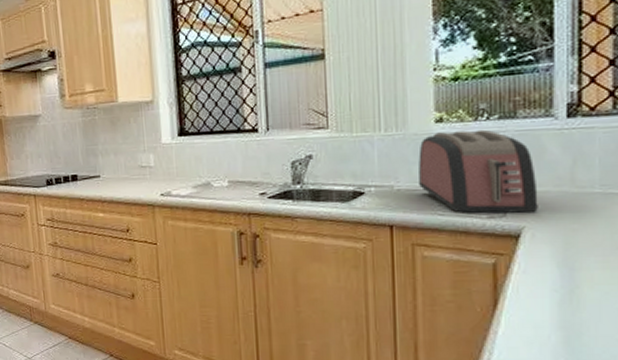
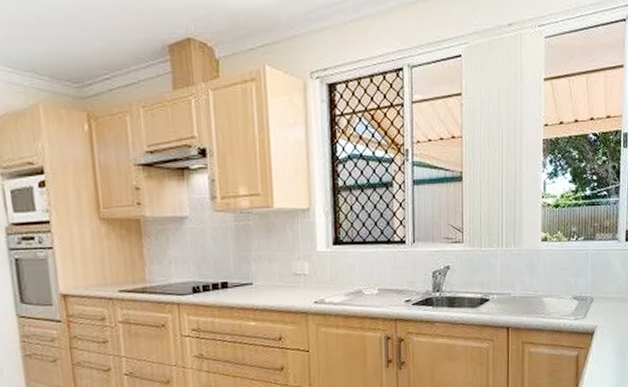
toaster: present [418,129,538,214] -> none [528,248,606,316]

